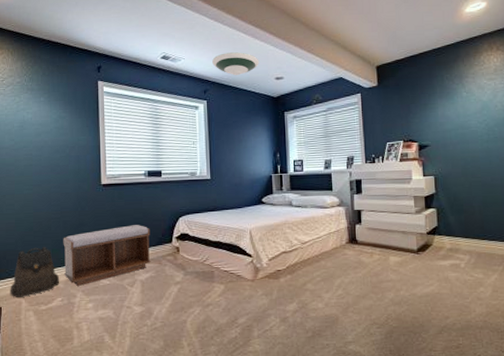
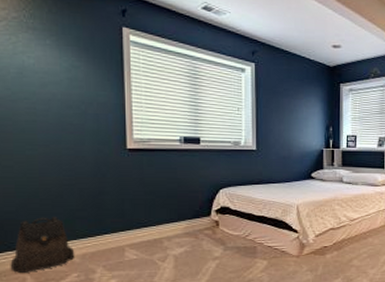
bench: present [63,225,151,286] -> none [78,196,186,261]
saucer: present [212,52,259,75] -> none [263,11,316,38]

